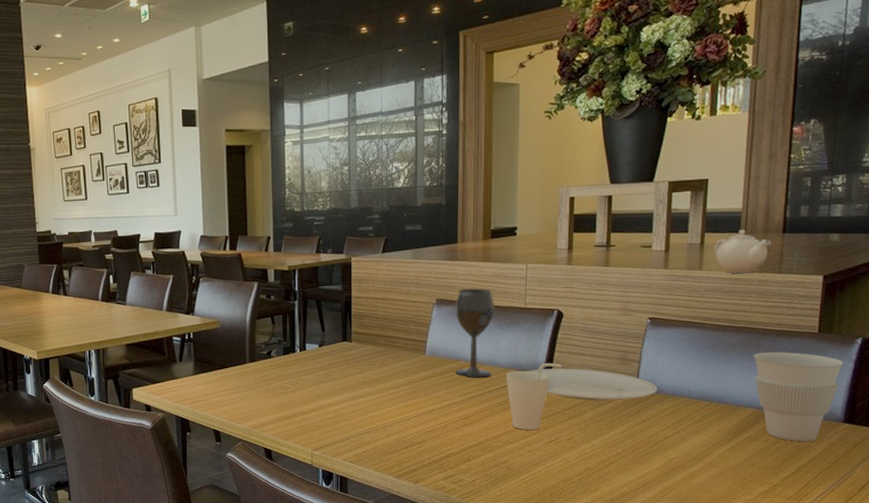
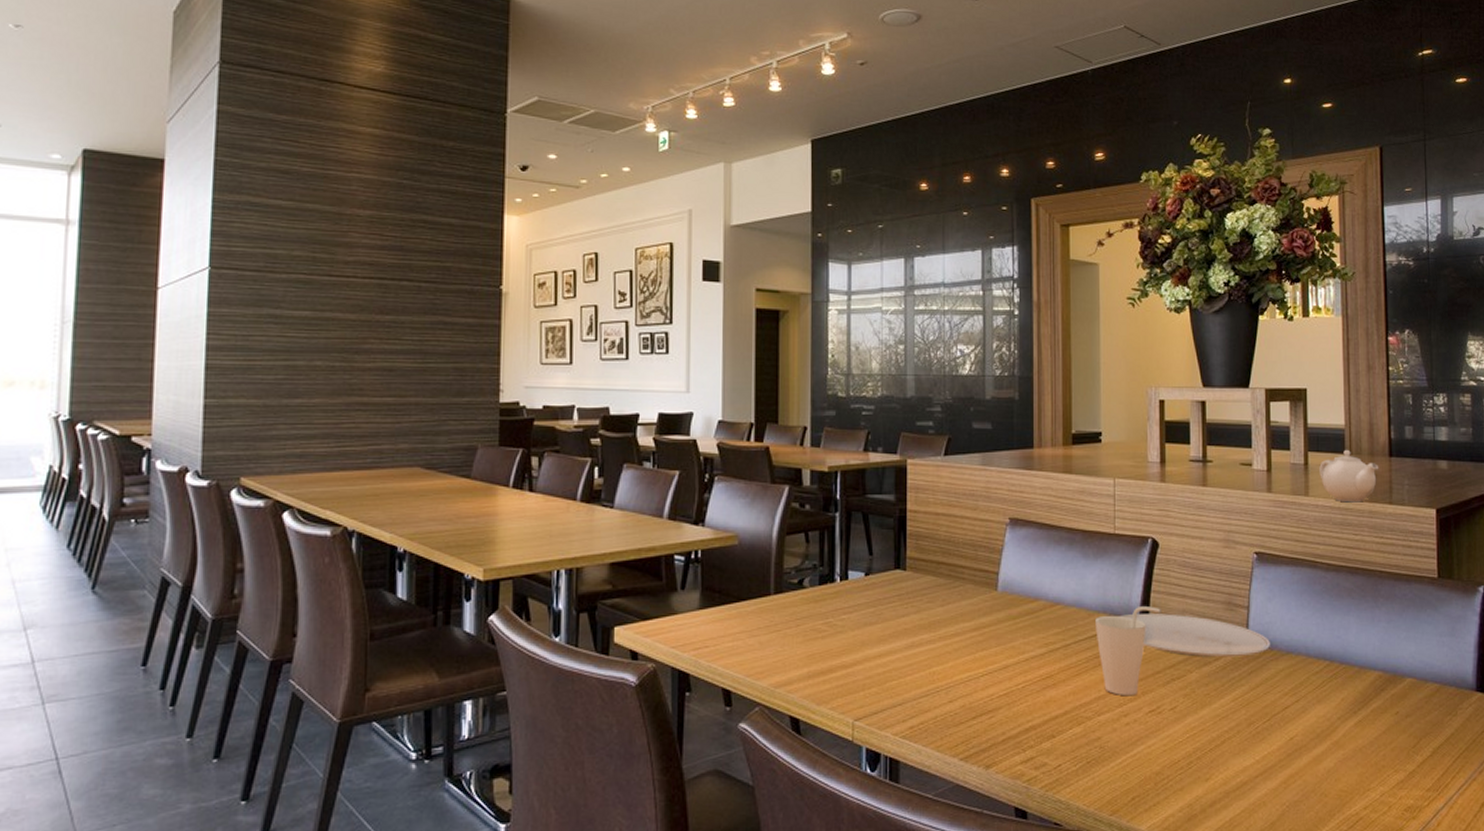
wine glass: present [455,288,494,378] -> none [1032,506,1078,623]
cup: present [754,352,844,442] -> none [1373,600,1469,716]

